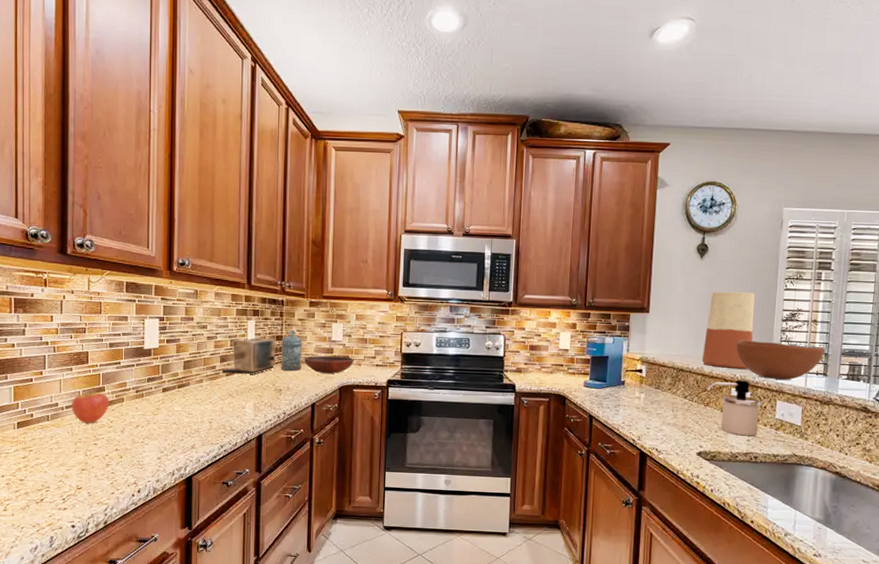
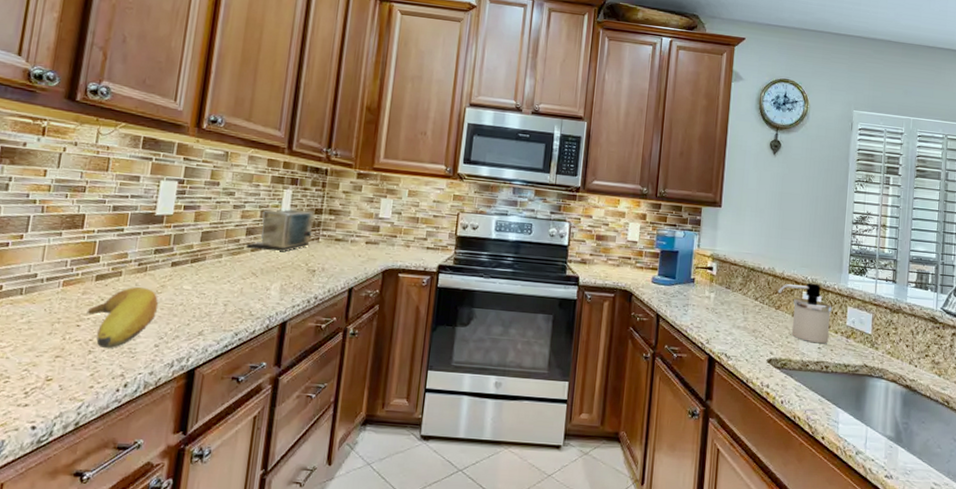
fruit: present [71,386,109,424] -> none [53,255,104,301]
fruit: none [101,411,156,461] -> present [86,287,159,348]
canister: present [281,329,303,371] -> none [317,202,346,250]
wooden bowl: present [304,355,355,374] -> none [344,233,404,255]
vase: present [701,291,755,370] -> none [773,190,826,272]
bowl: present [736,339,824,380] -> none [807,240,893,285]

